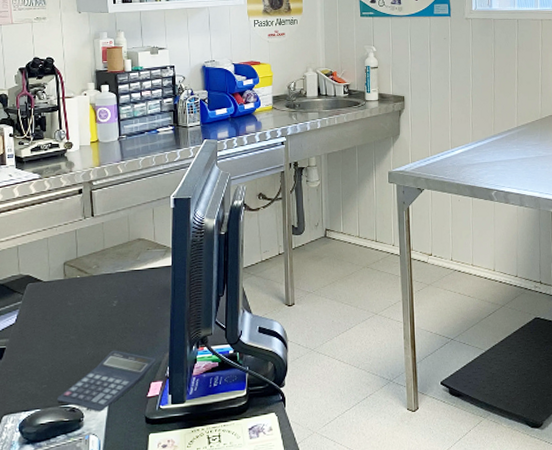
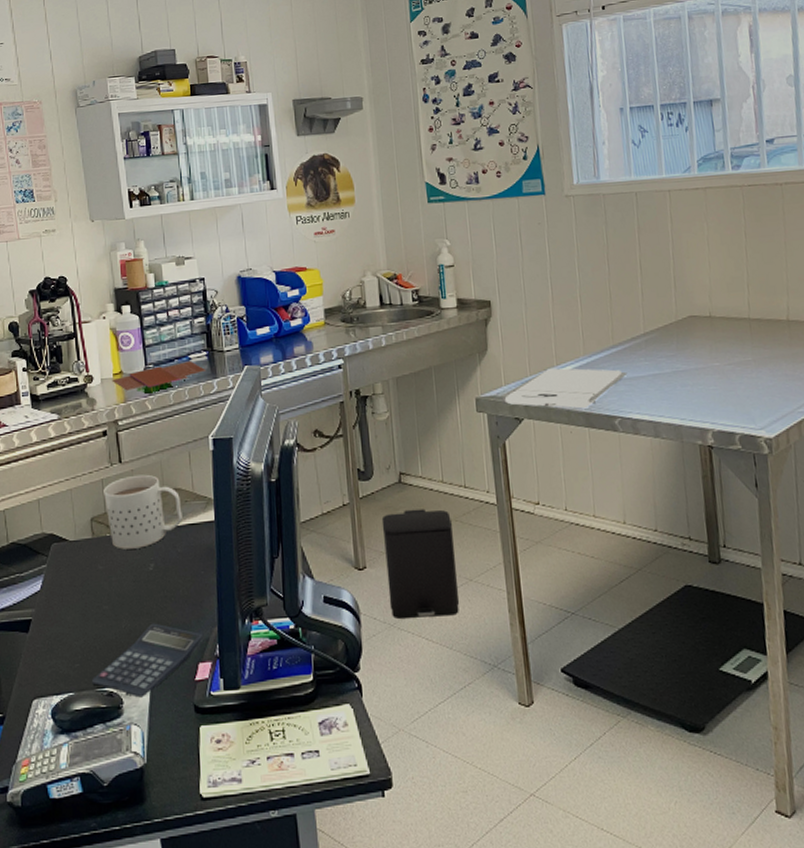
mug: none [76,226,144,289] -> present [103,474,182,549]
papers: none [89,134,172,159] -> present [112,361,207,394]
pedal bin: none [309,258,367,344] -> present [381,509,460,619]
clipboard: none [408,150,503,183] -> present [501,367,628,409]

